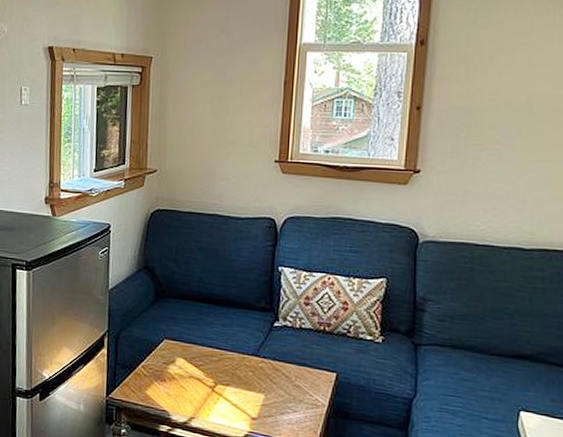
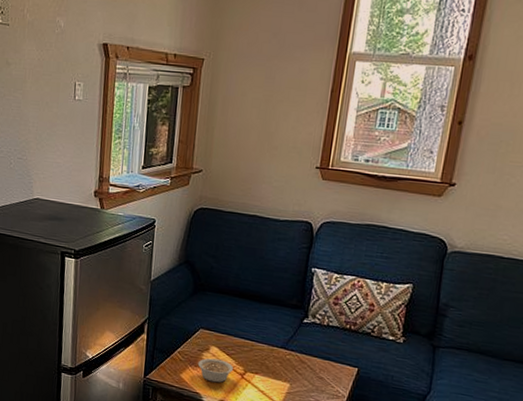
legume: none [163,371,202,399] -> present [197,358,233,383]

